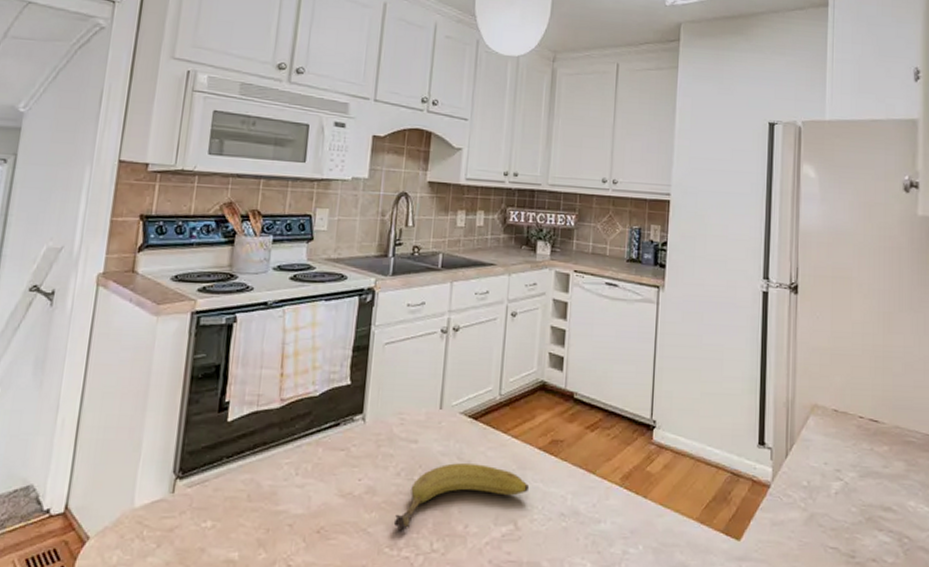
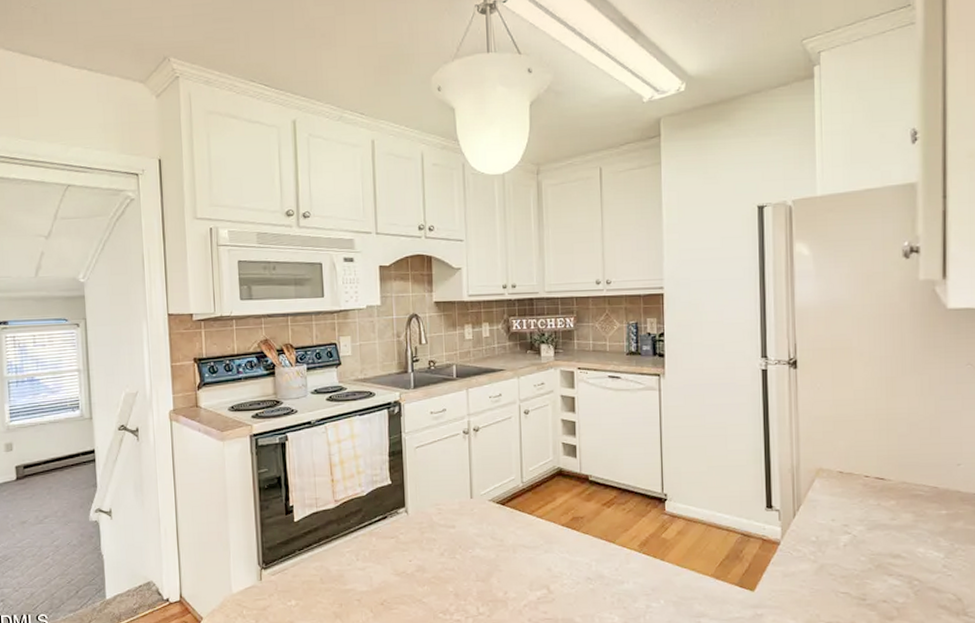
fruit: present [393,463,530,530] -> none [443,542,557,598]

